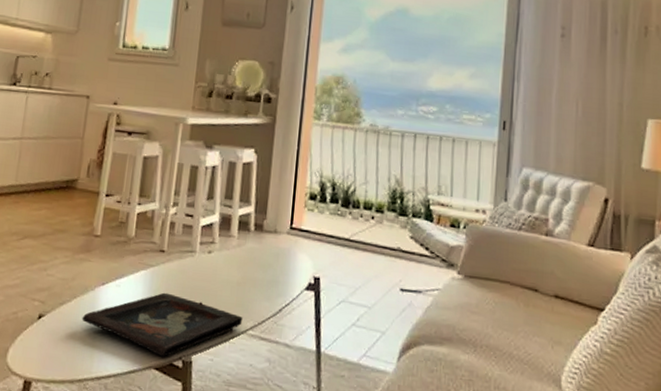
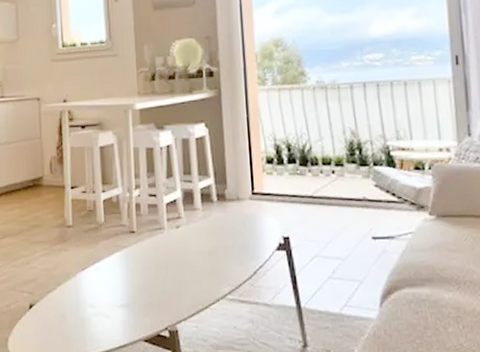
decorative tray: present [82,292,243,357] -> none [69,270,220,330]

